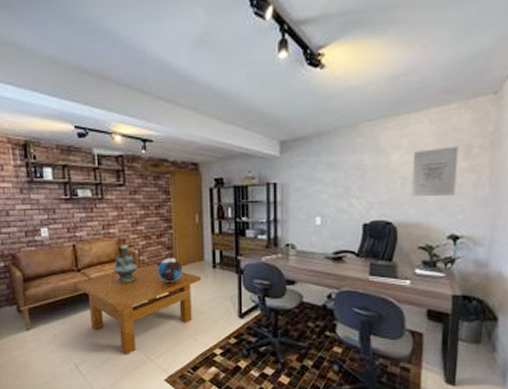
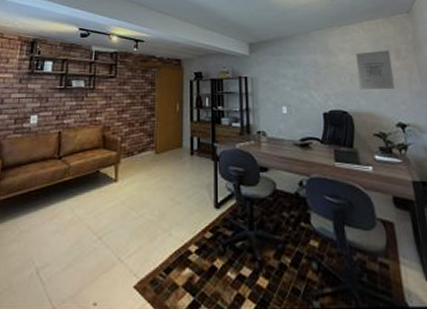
table: present [76,264,202,354] -> none [54,151,180,254]
decorative urn: present [112,245,139,282] -> none [94,132,119,170]
decorative globe: present [157,254,183,282] -> none [137,141,162,170]

